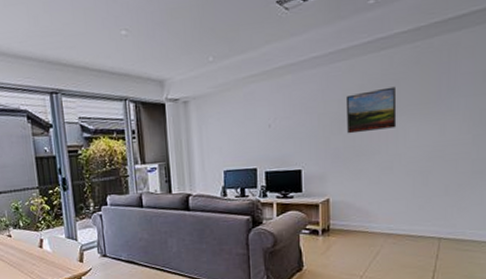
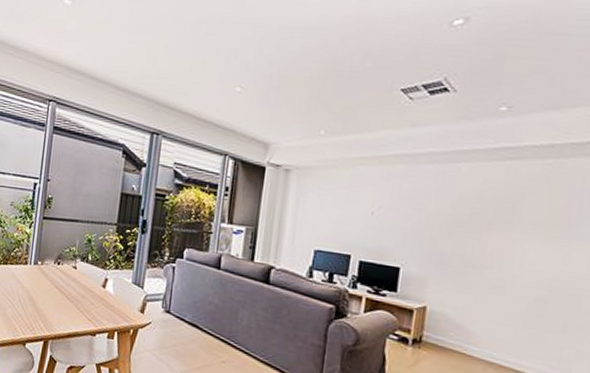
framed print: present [345,86,397,134] -> none [457,199,519,245]

